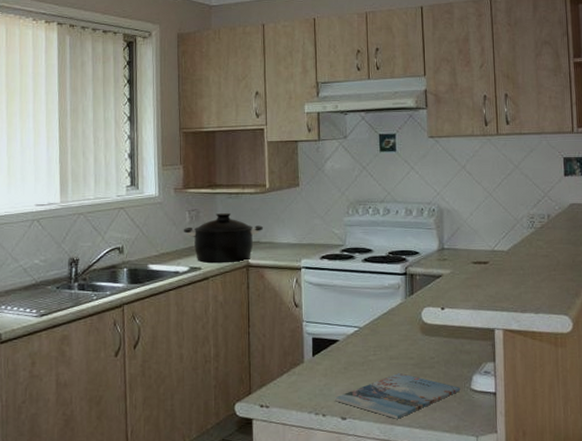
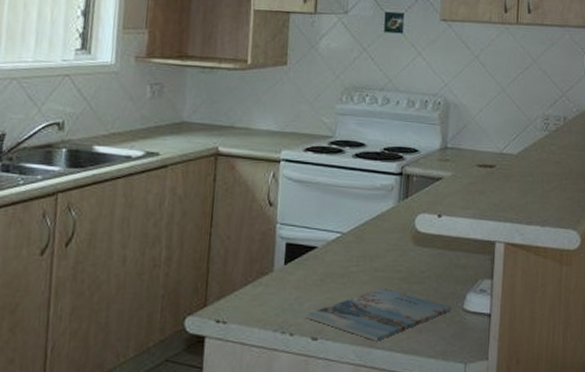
saucepan: present [183,213,264,264] -> none [141,90,241,150]

